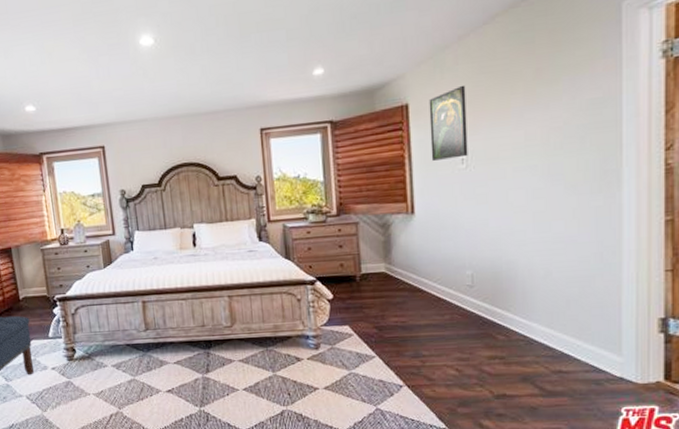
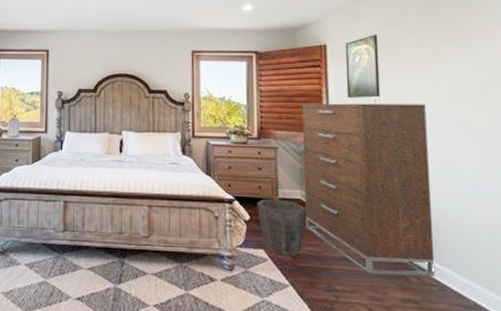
waste bin: none [340,275,391,329] -> present [257,199,307,256]
dresser: none [382,158,523,337] -> present [301,103,436,277]

